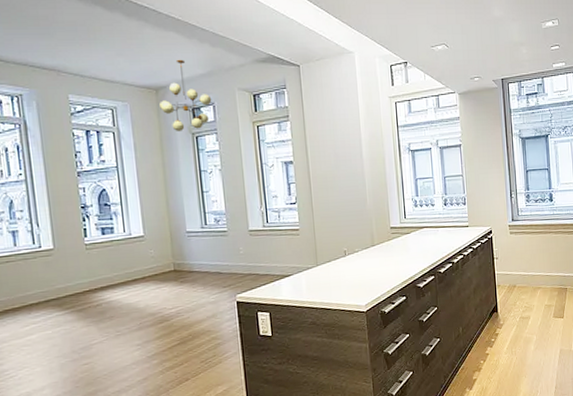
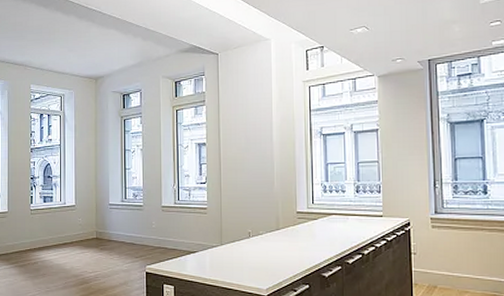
chandelier: present [159,59,212,132] -> none [97,52,140,116]

